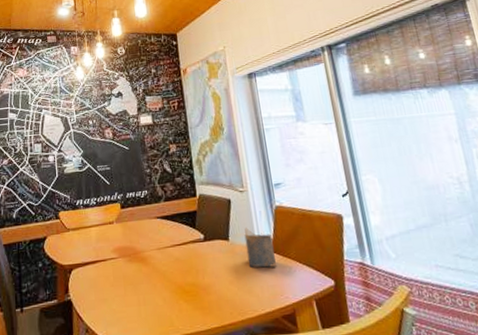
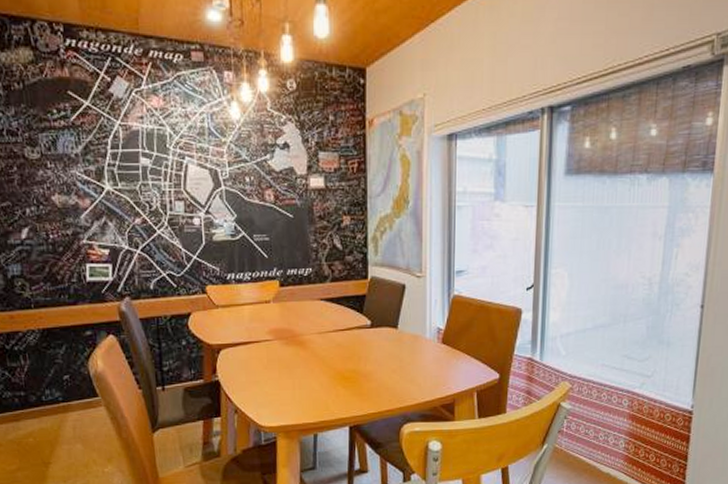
napkin holder: present [244,228,276,268] -> none [415,316,444,358]

